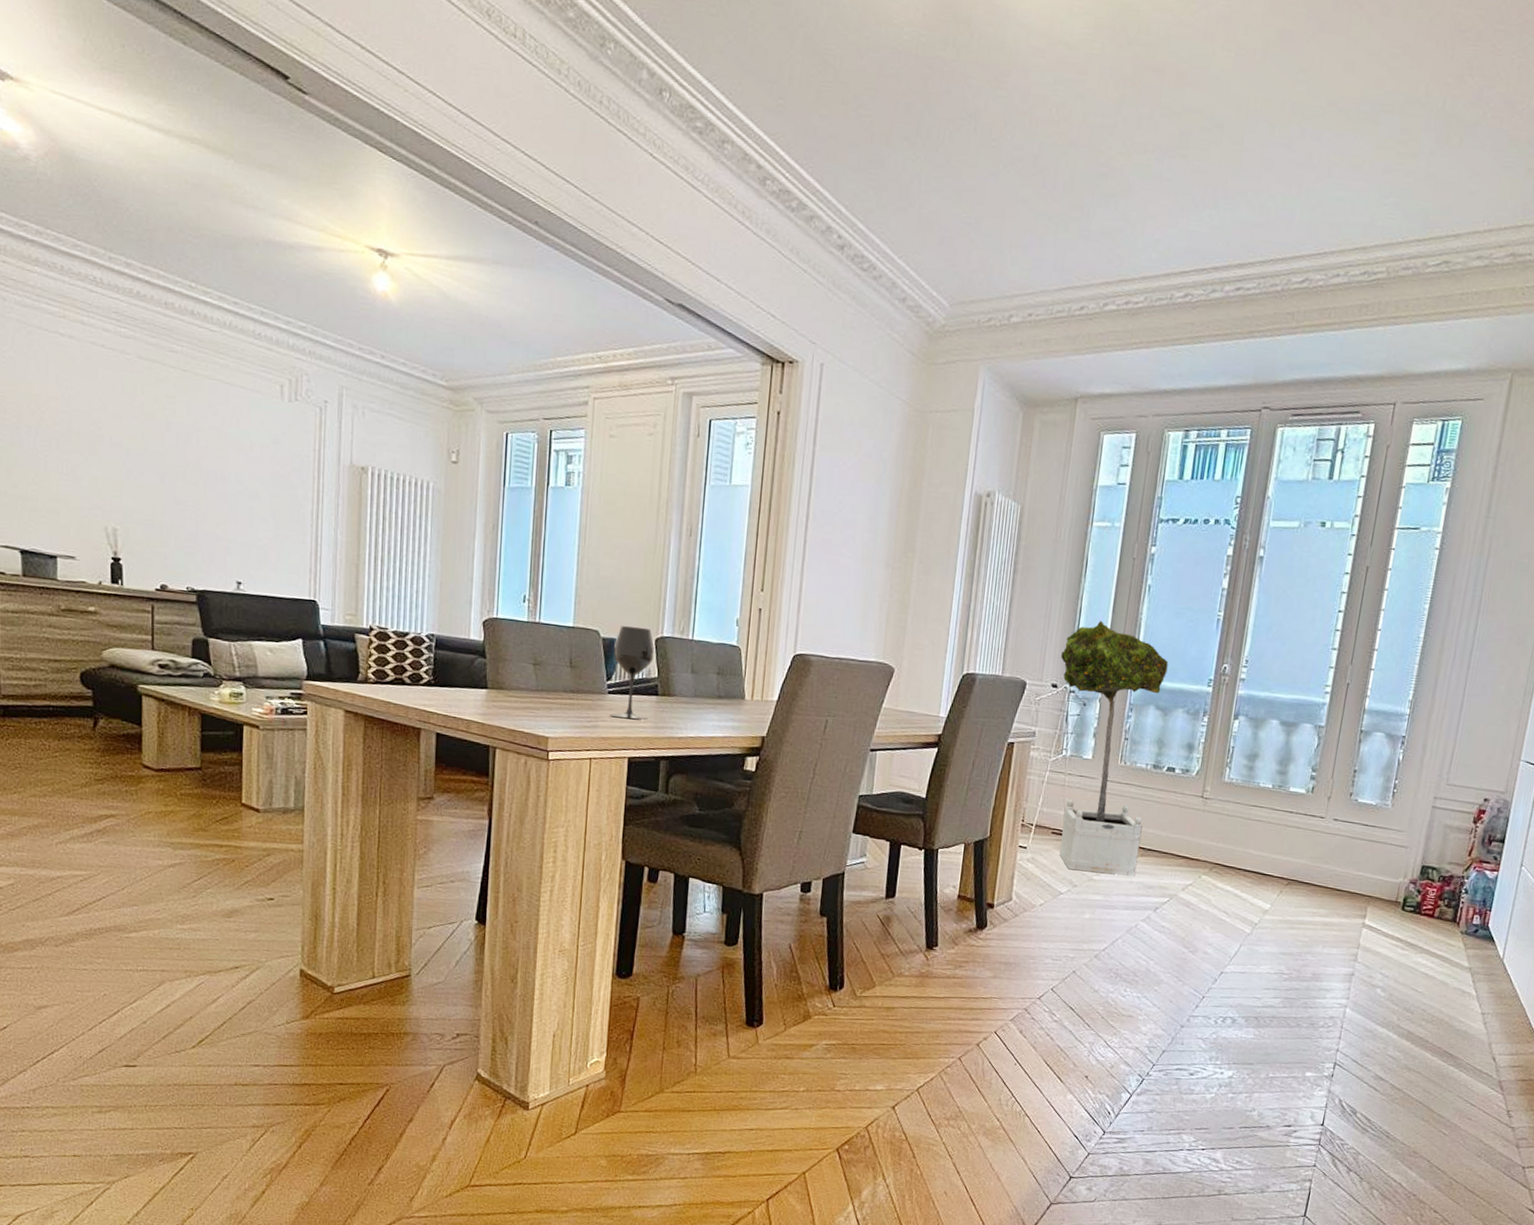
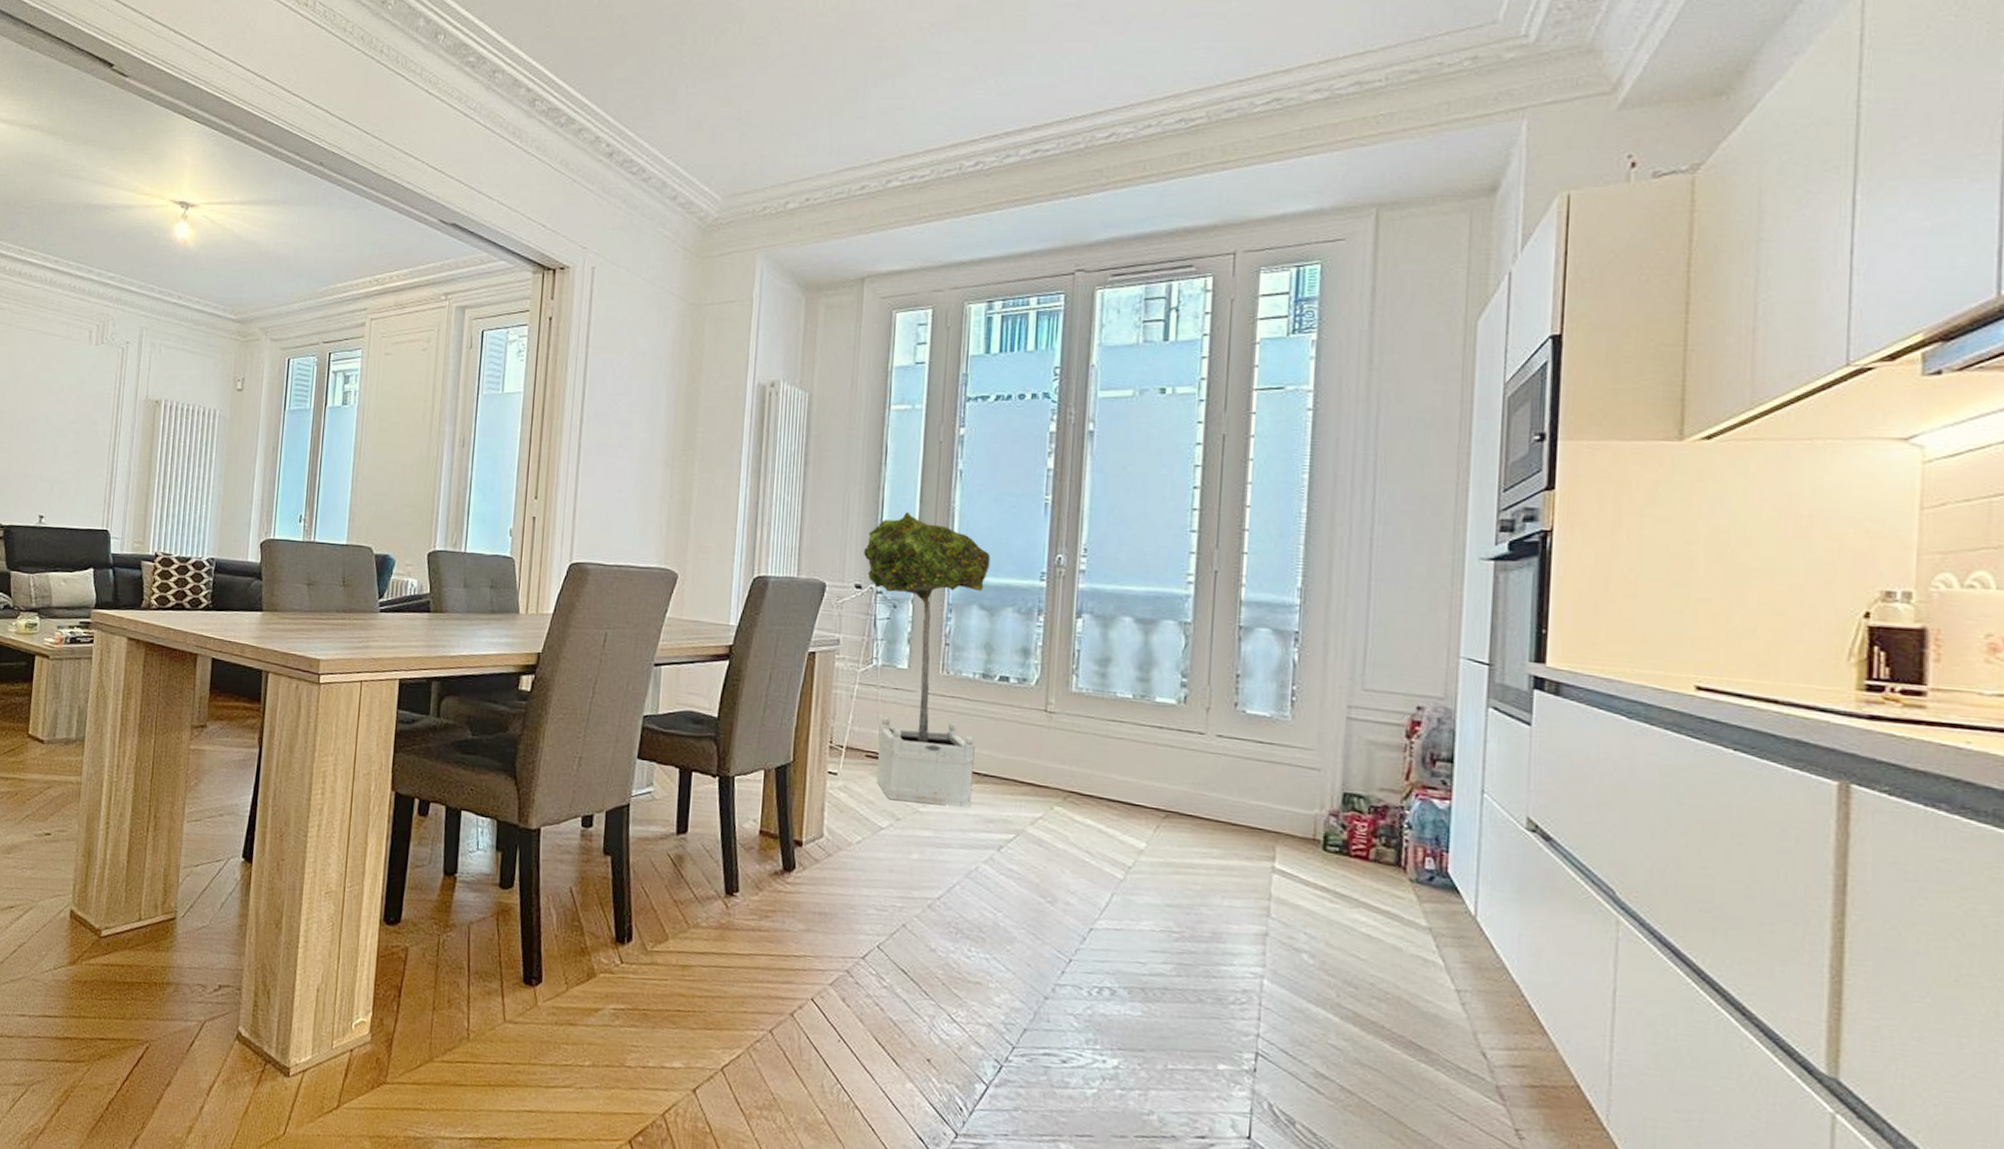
wineglass: present [610,626,654,720] -> none [381,541,427,638]

